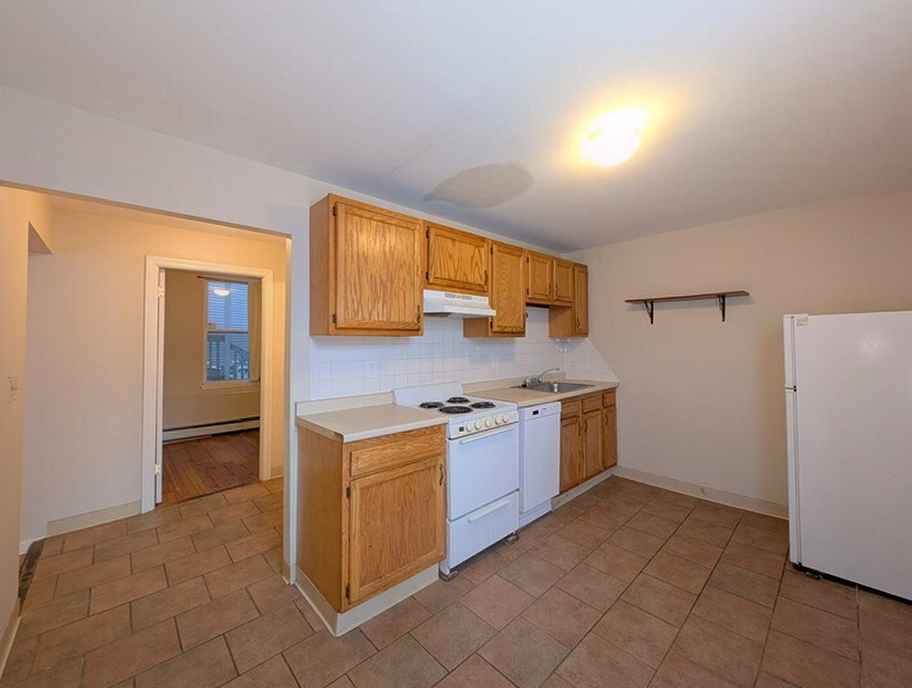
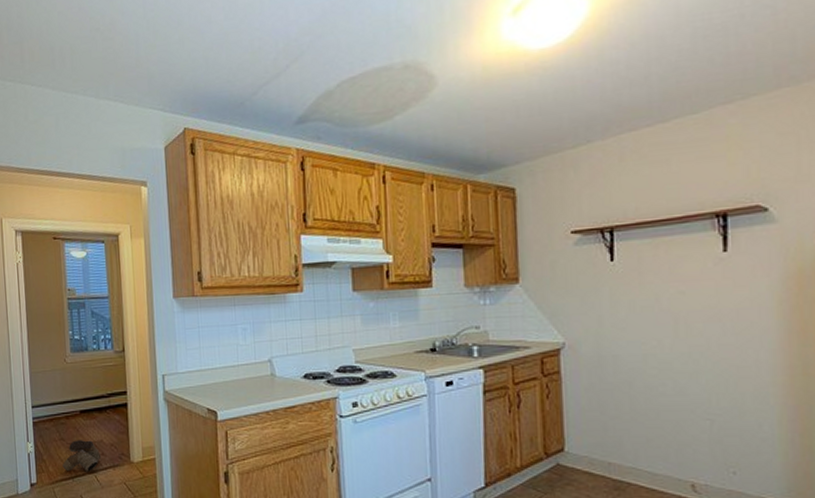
boots: none [191,461,231,491] -> present [63,440,102,472]

